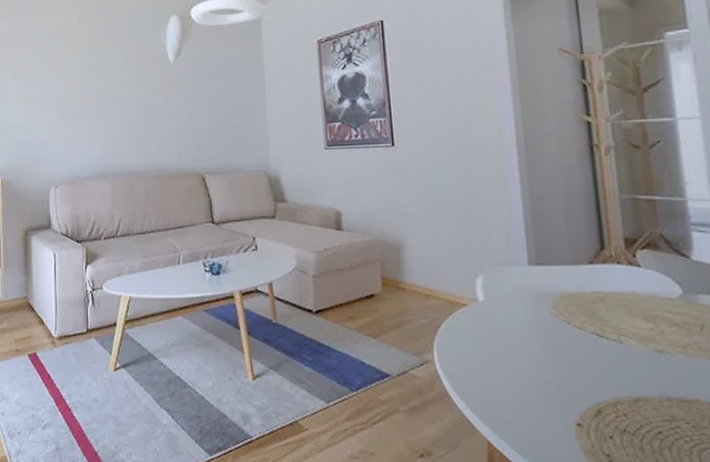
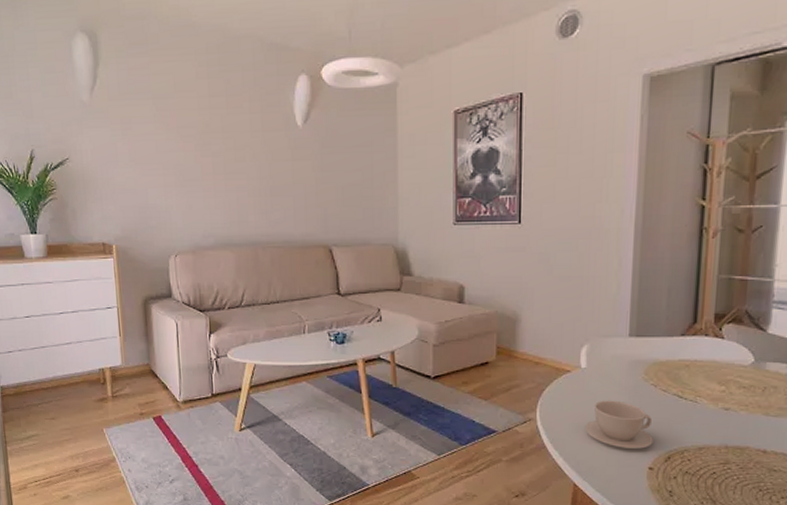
teacup: none [492,339,577,399] -> present [585,400,653,449]

